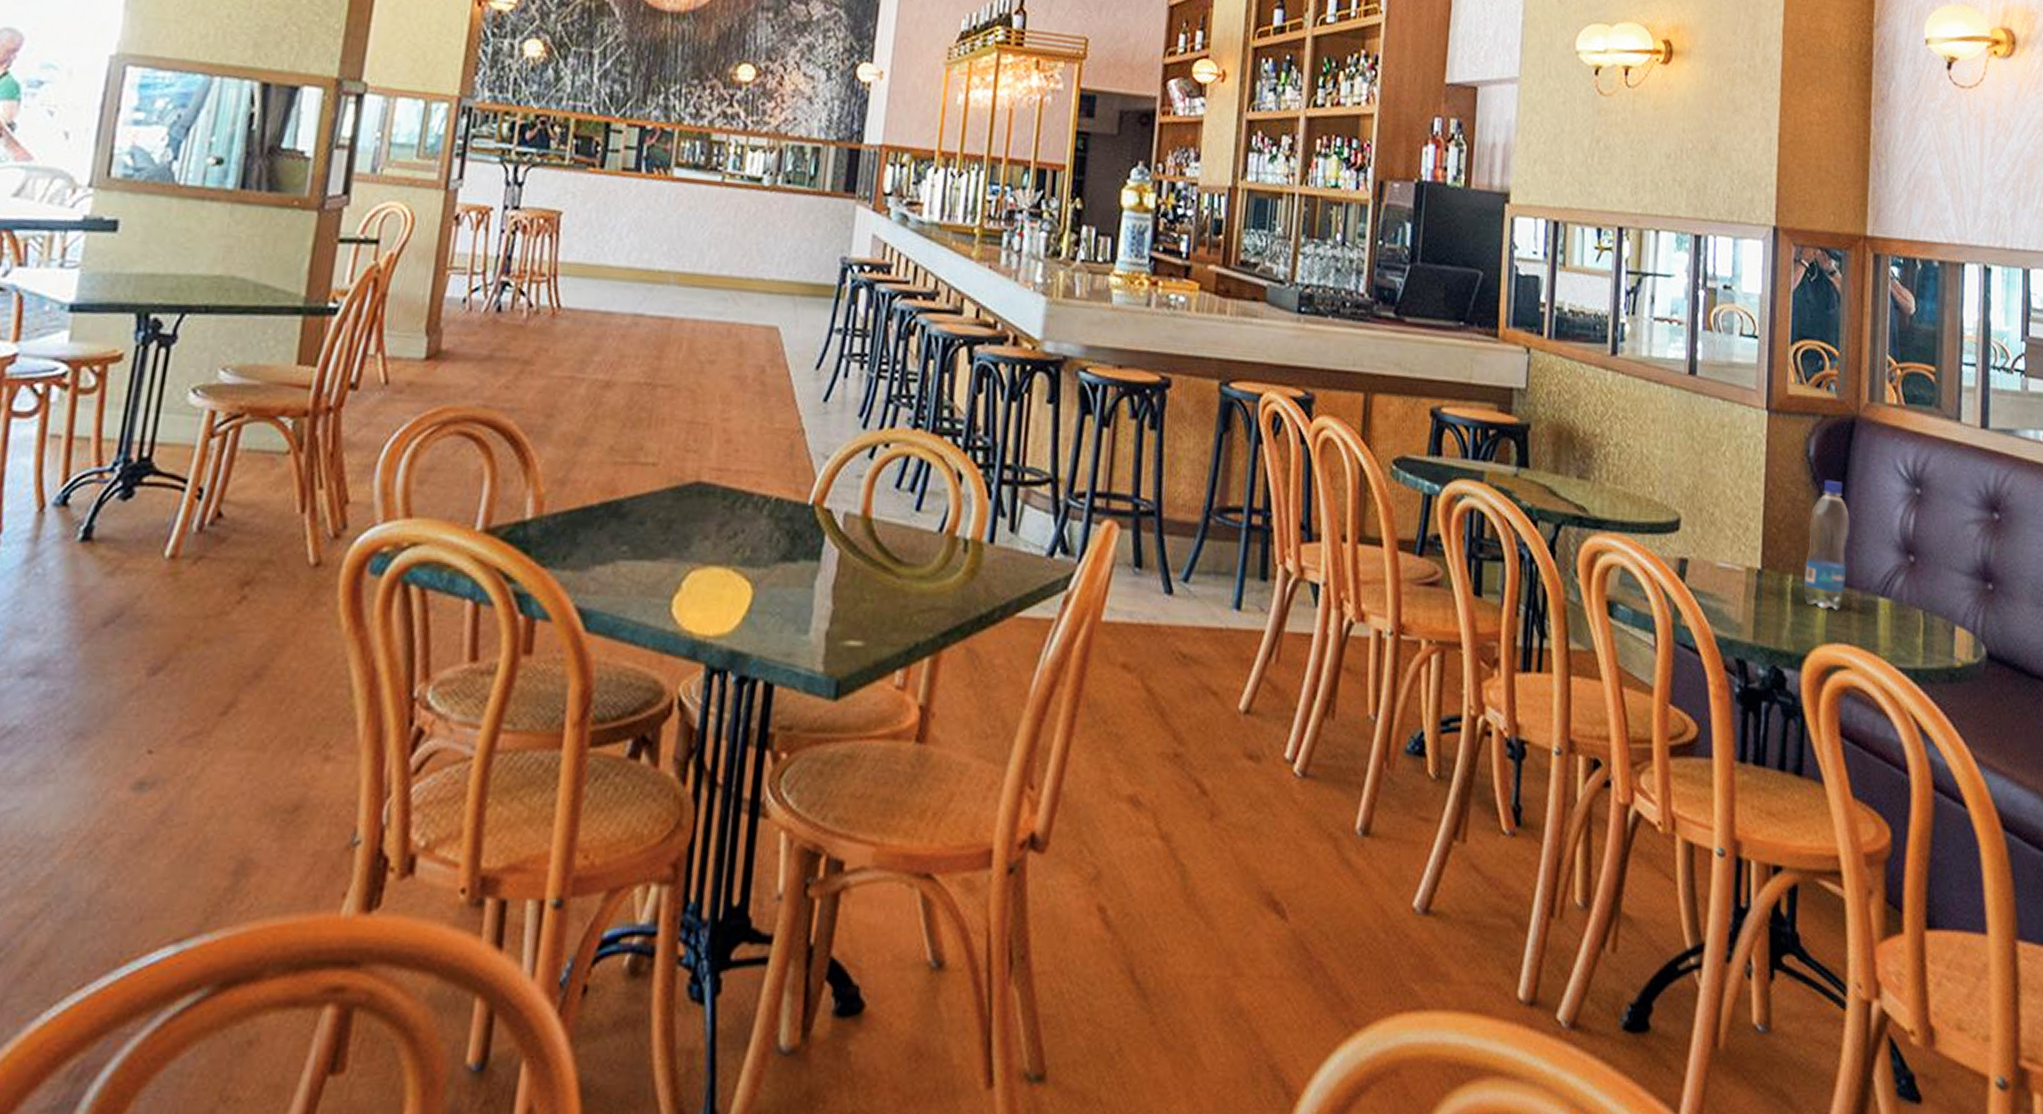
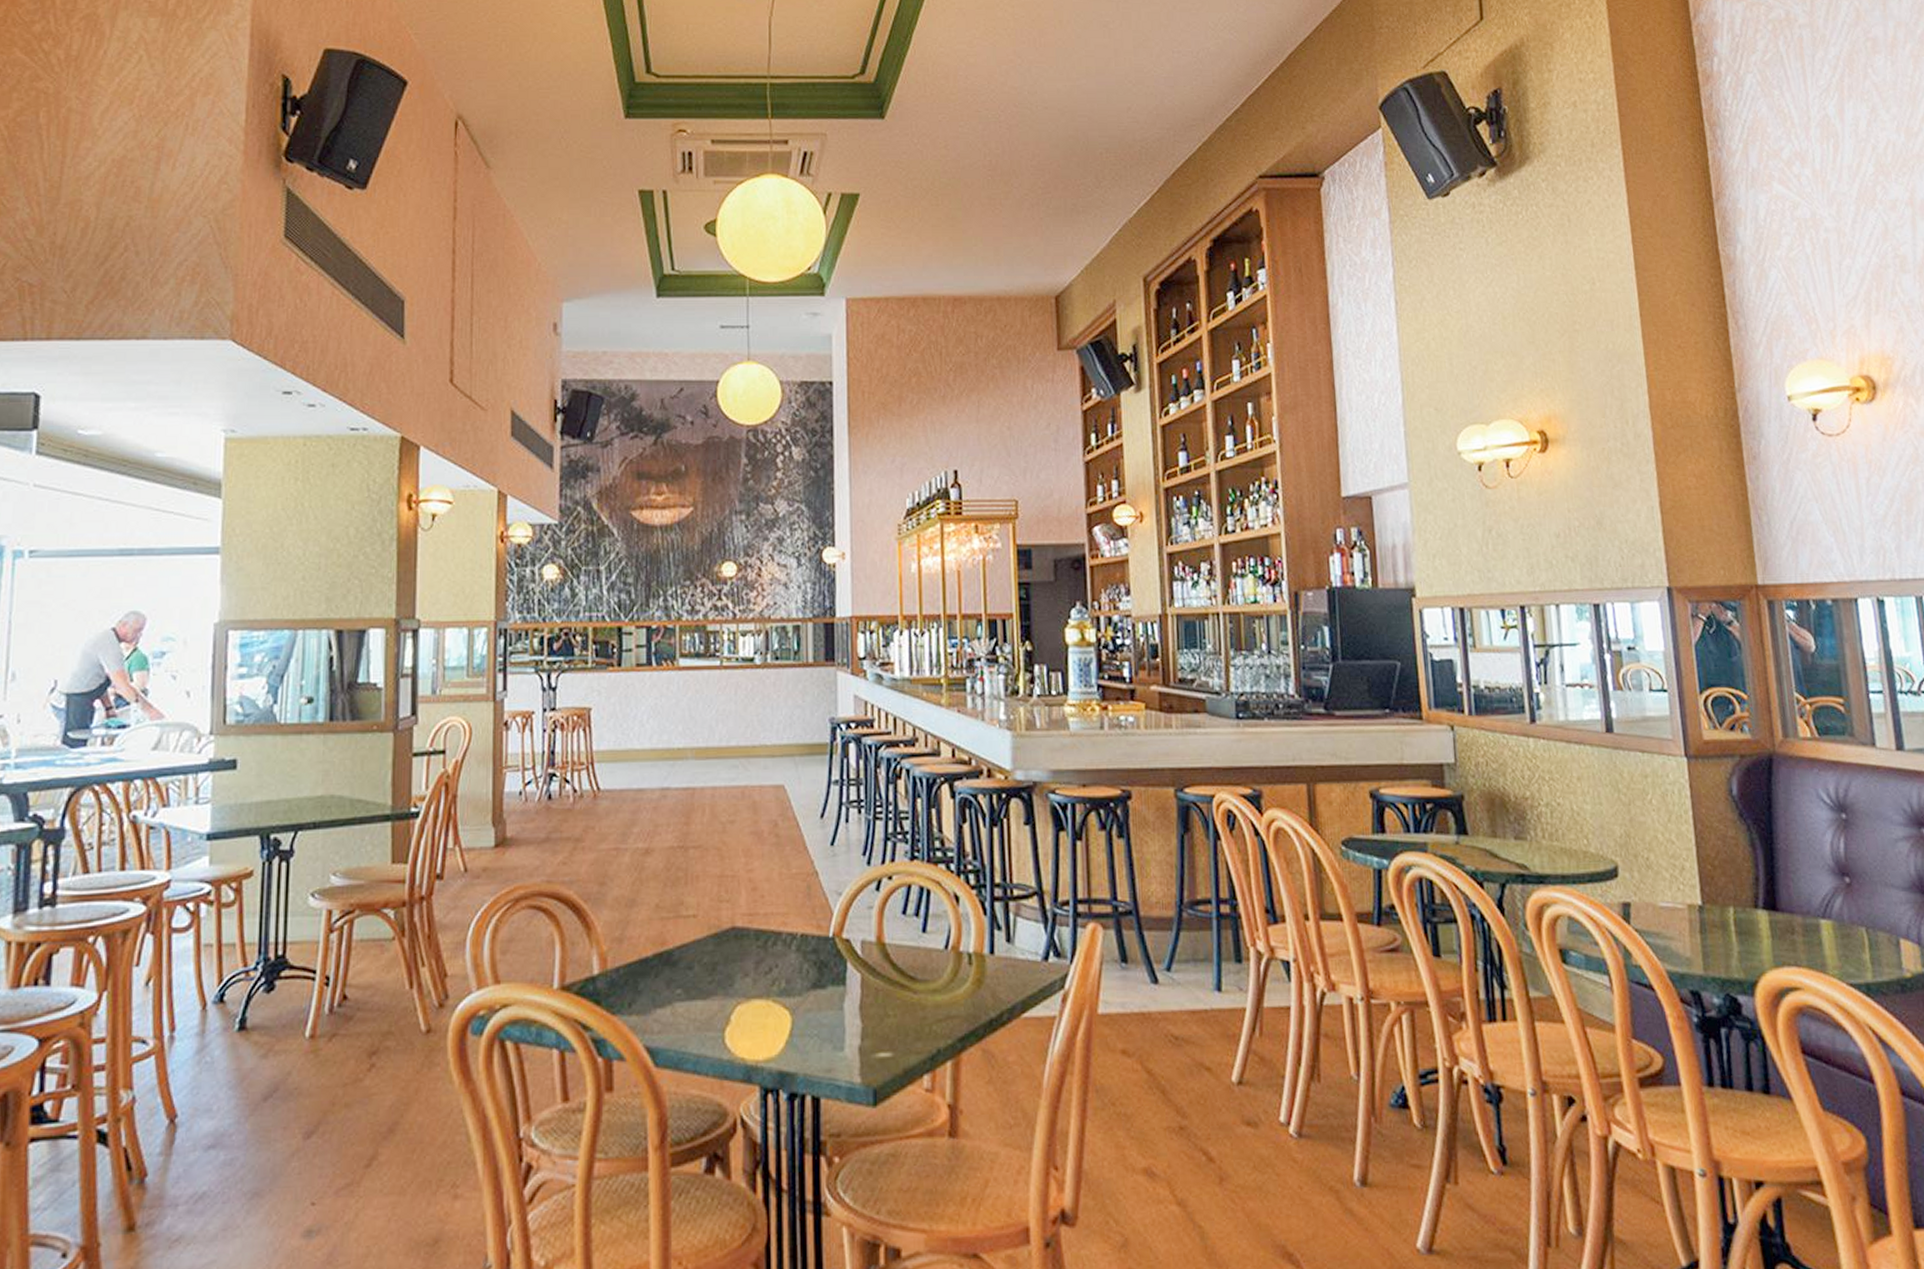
bottle: present [1803,479,1850,611] -> none [1742,814,1786,937]

